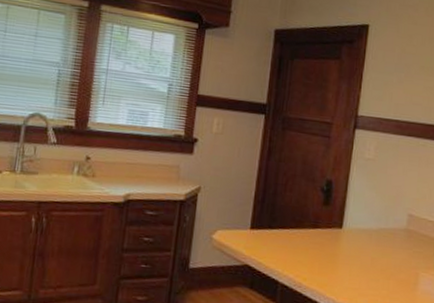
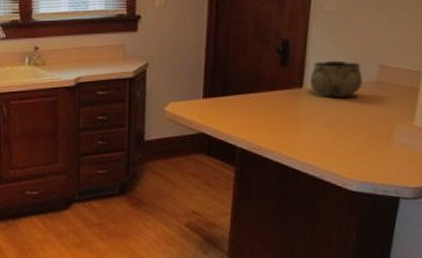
decorative bowl: none [349,205,394,242] -> present [310,60,362,97]

